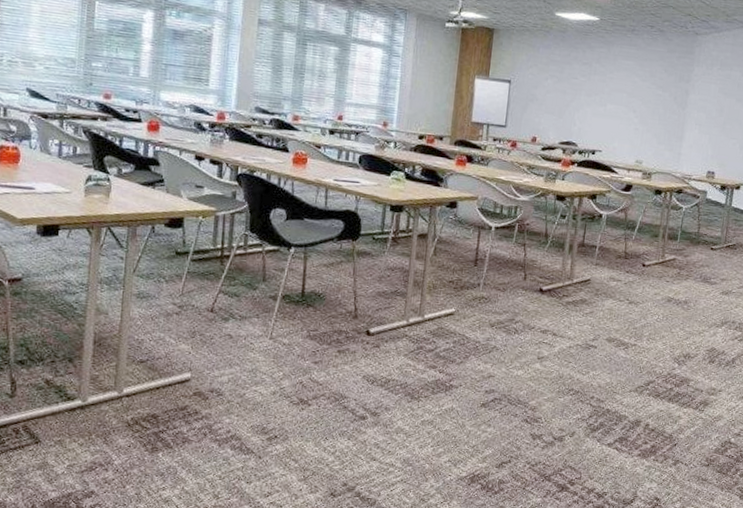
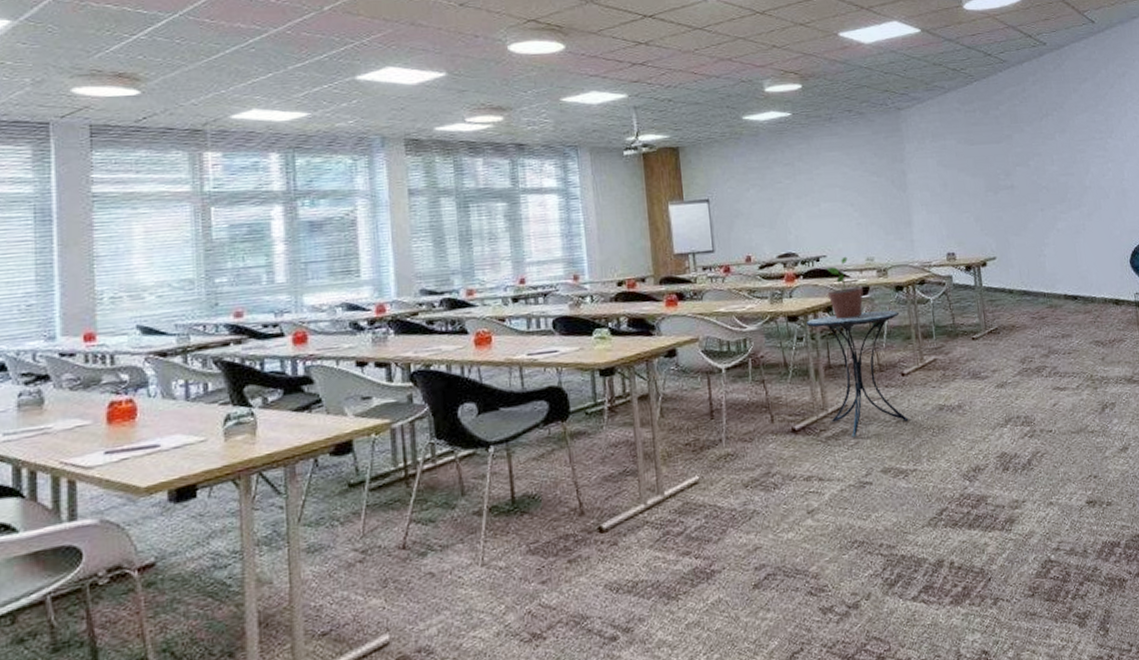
side table: none [571,202,654,307] -> present [806,310,909,437]
potted plant: none [594,155,627,209] -> present [827,256,863,319]

